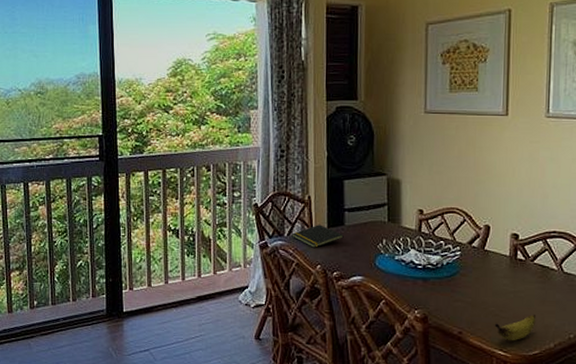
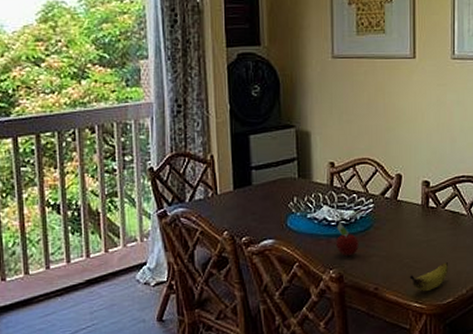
notepad: present [292,225,344,248] -> none [194,186,252,213]
fruit: none [421,265,444,299] -> present [335,221,359,257]

